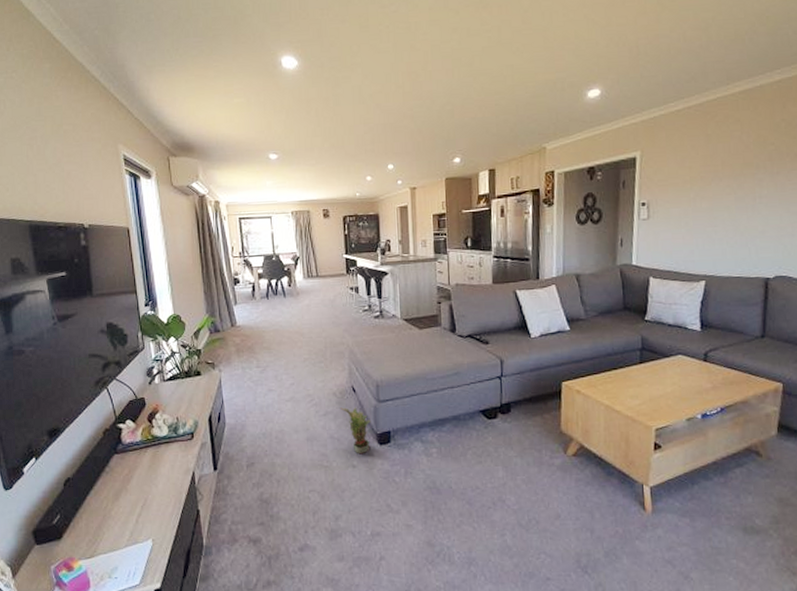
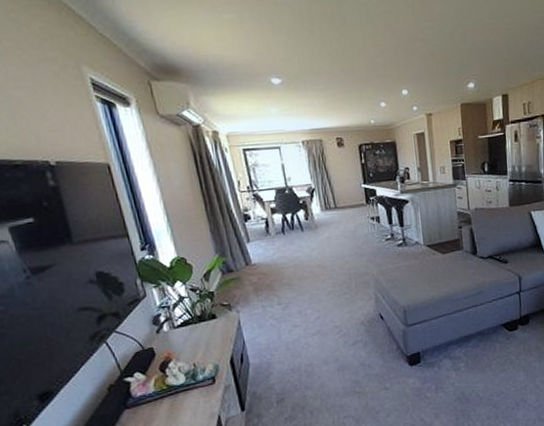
potted plant: present [339,407,371,454] -> none [368,333,402,377]

